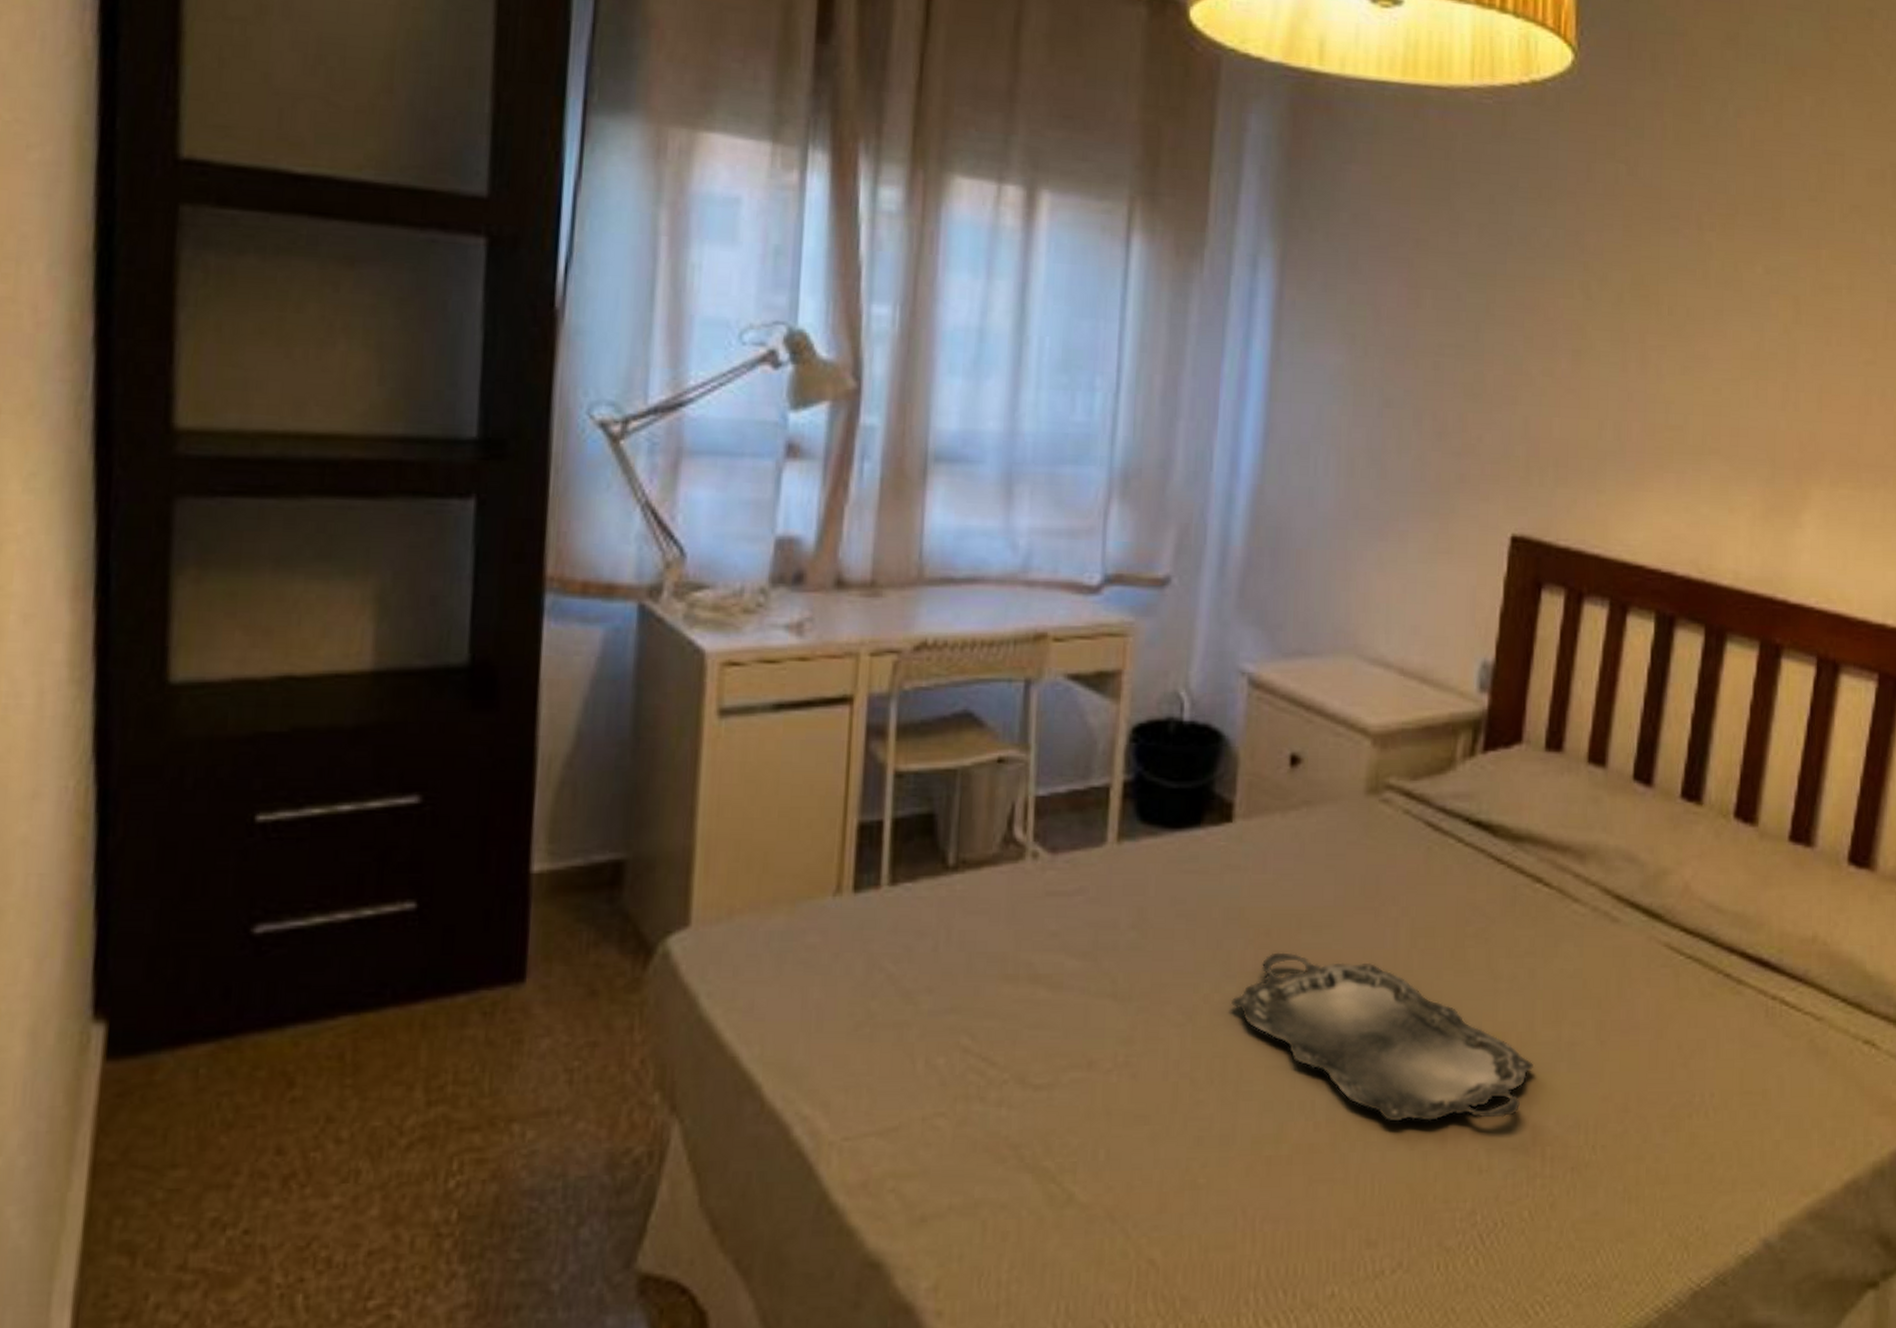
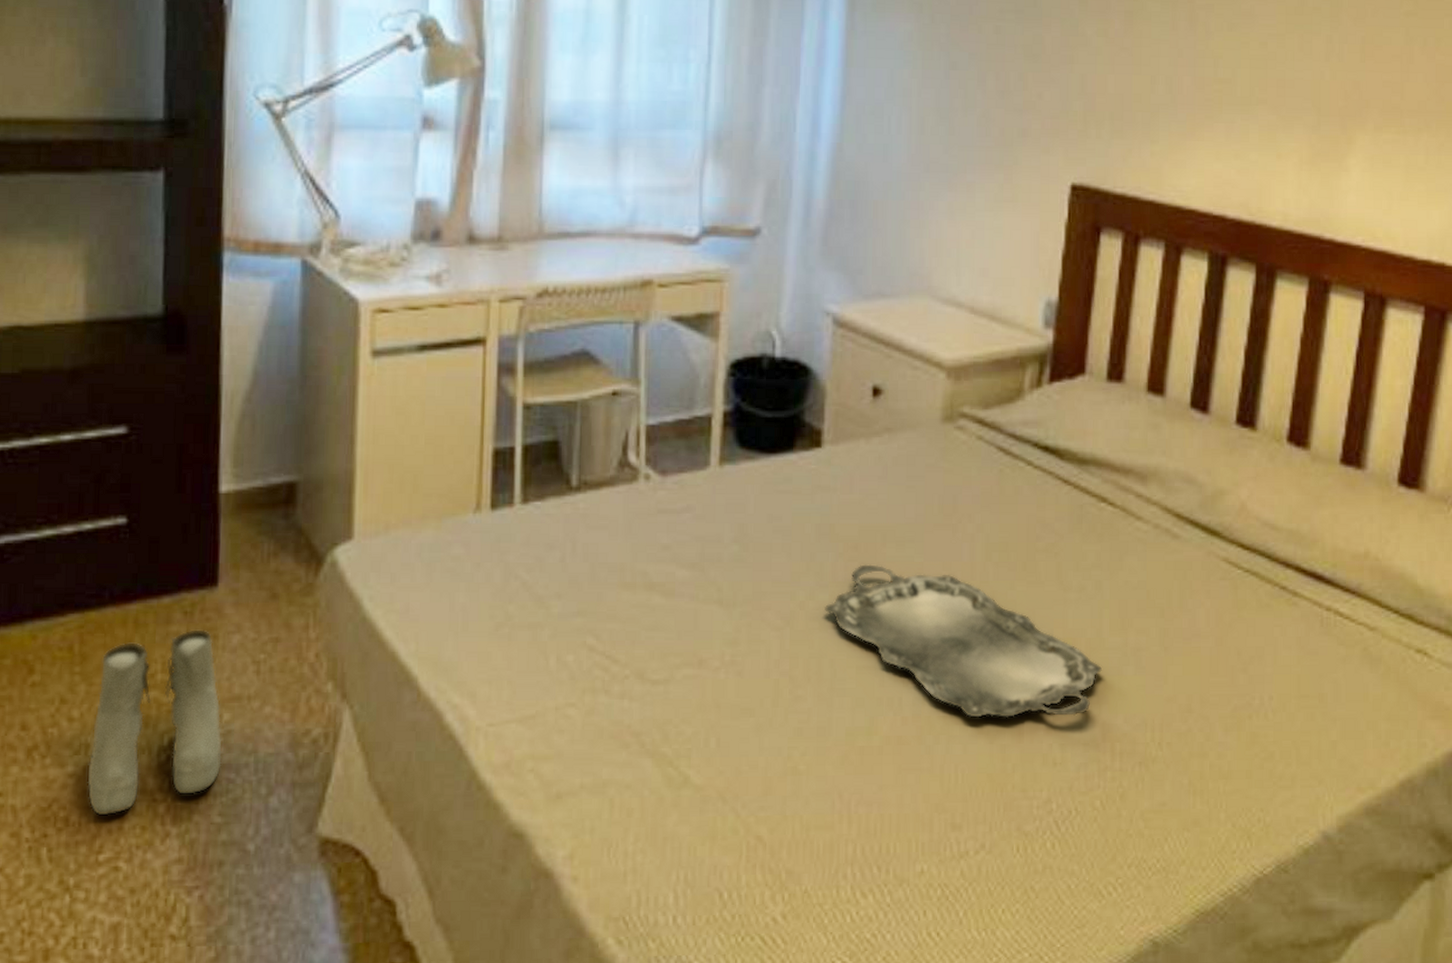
boots: none [355,1033,525,1255] -> present [87,629,223,816]

